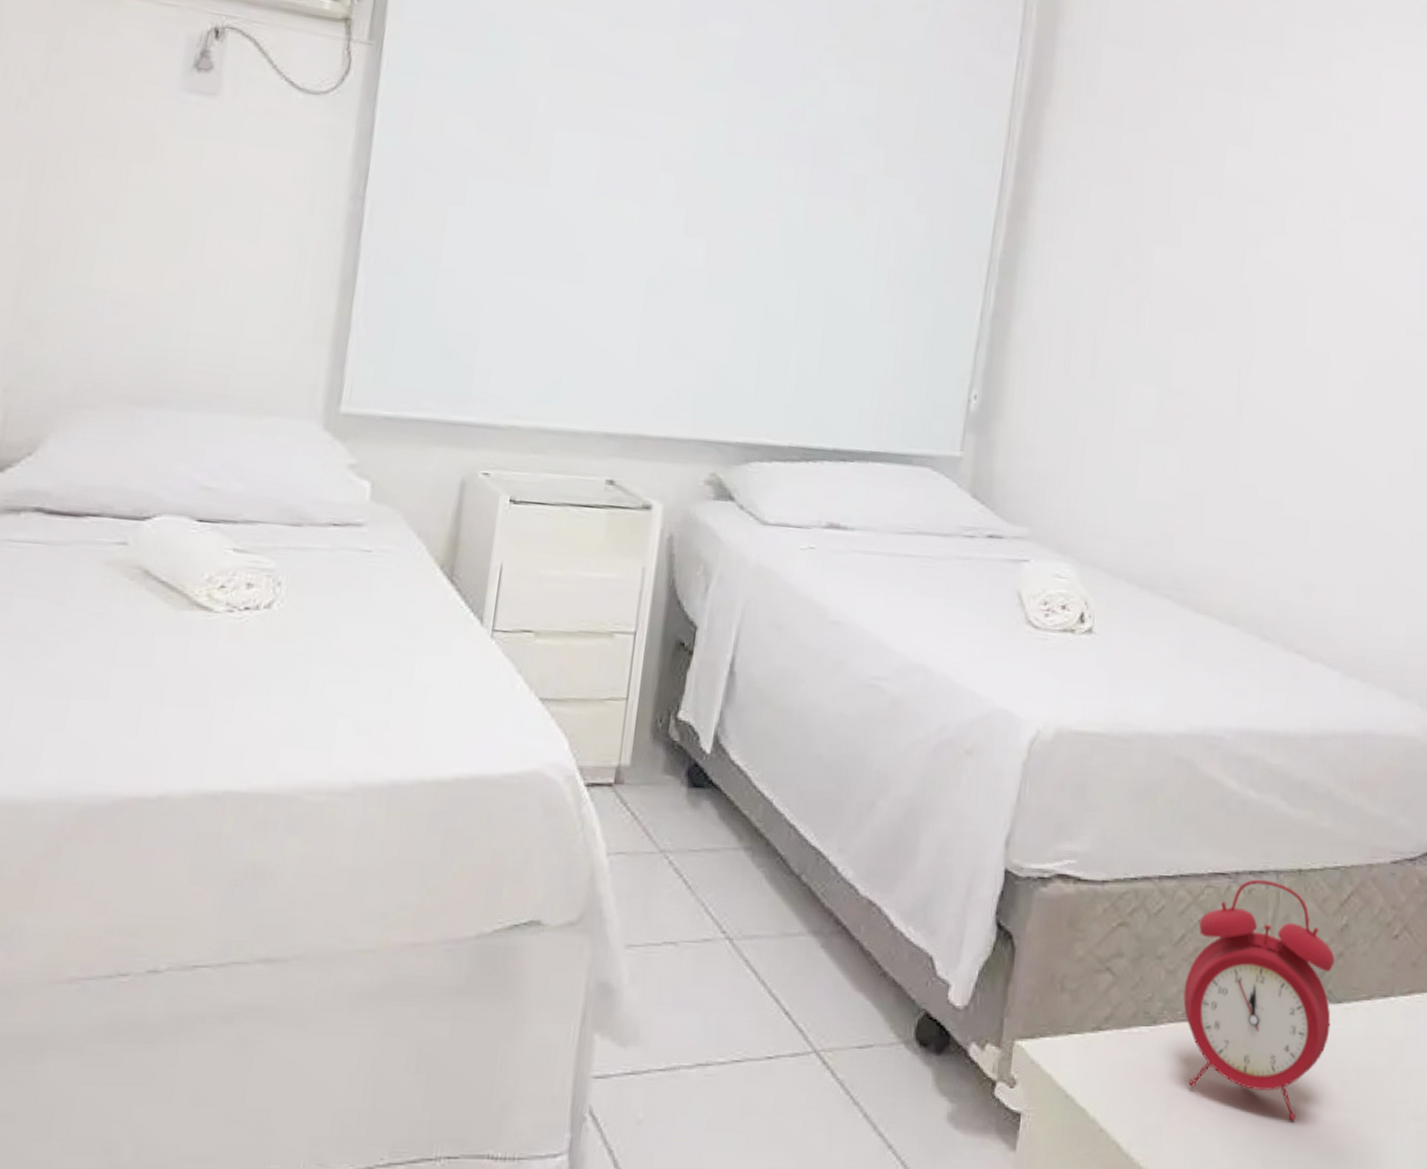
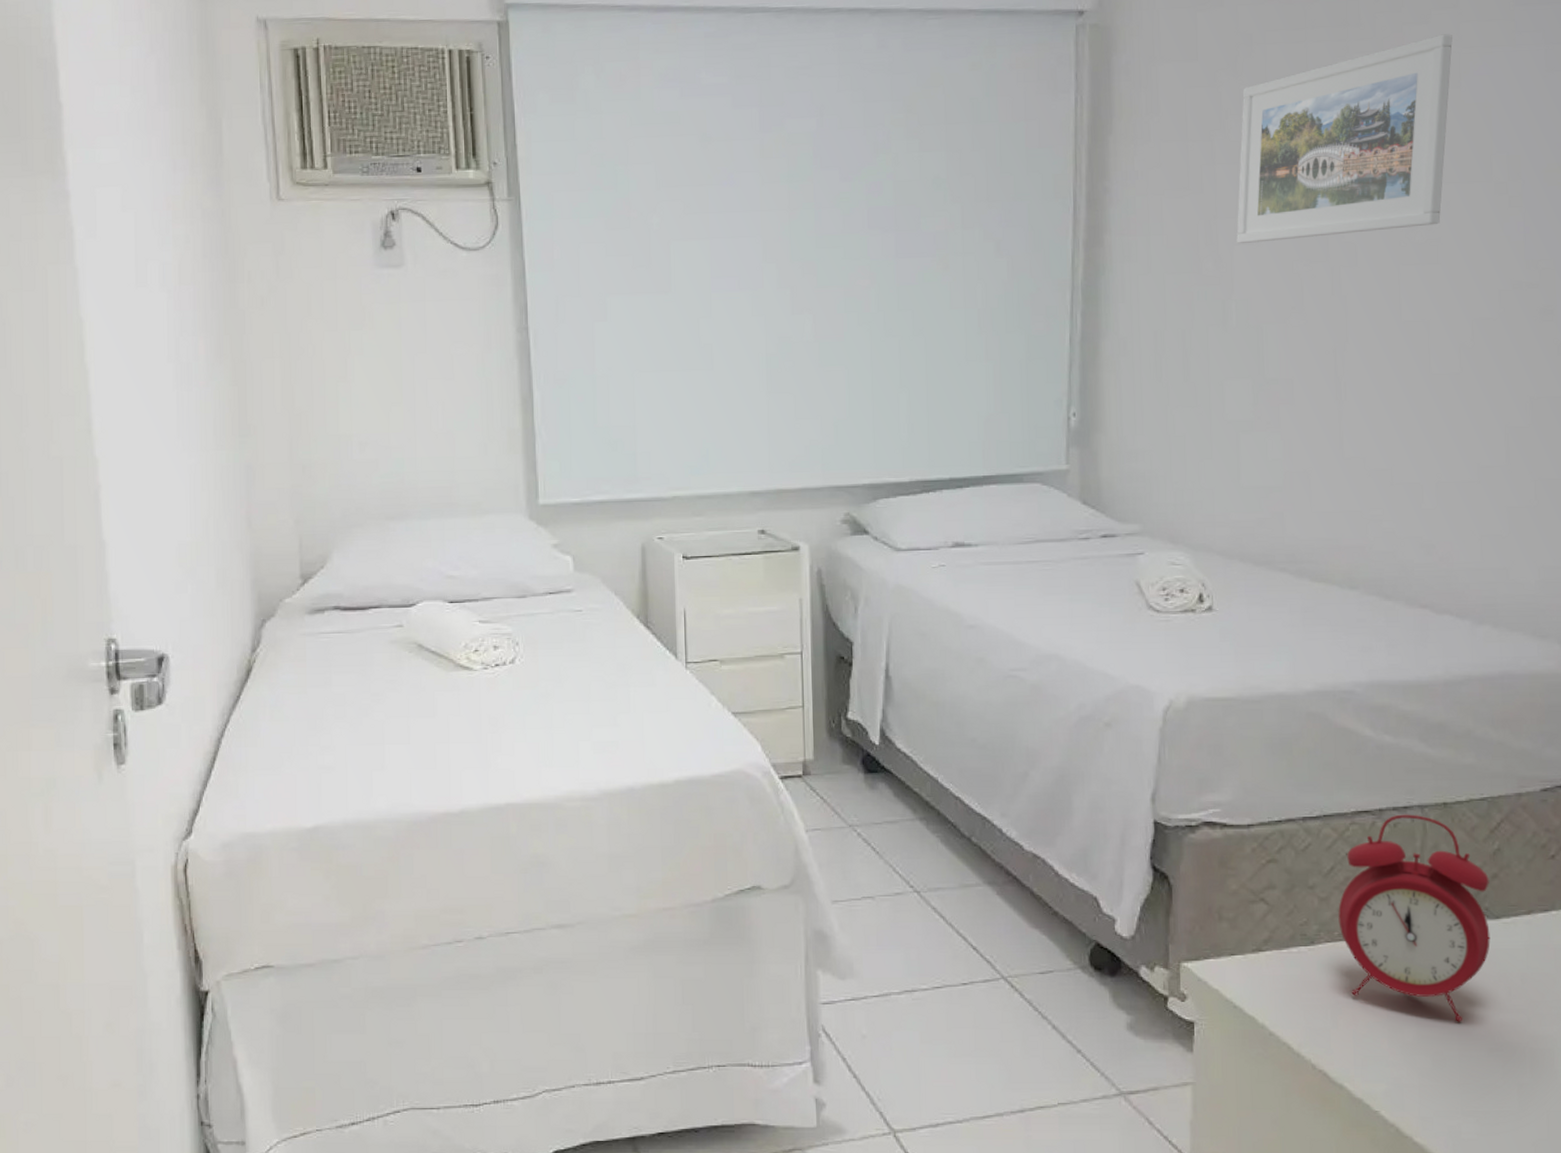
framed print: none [1158,73,1374,259] -> present [1236,34,1453,243]

